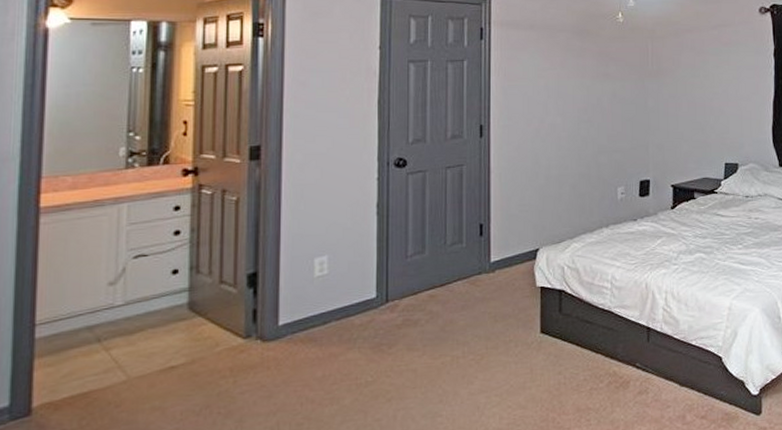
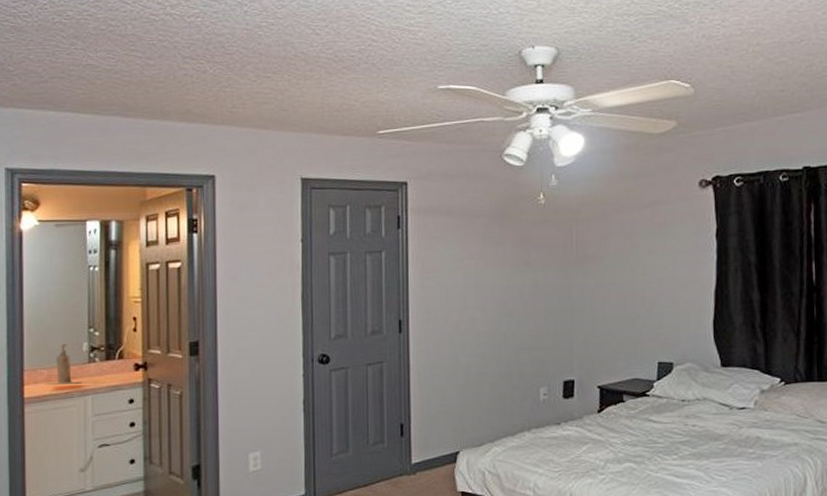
soap dispenser: none [68,148,117,194] -> present [44,343,83,386]

